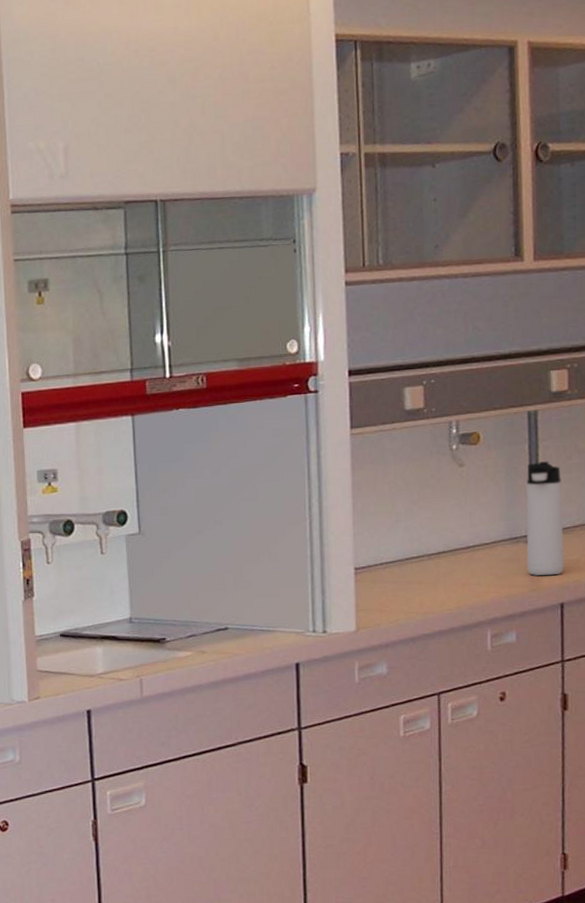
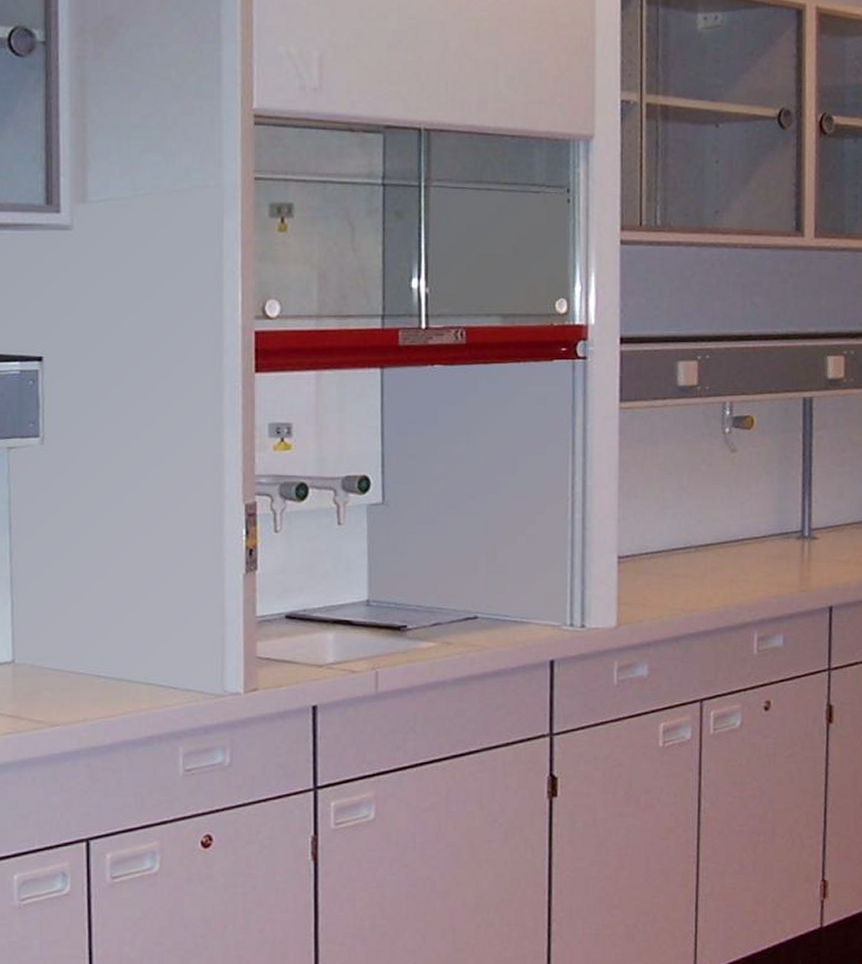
thermos bottle: present [526,461,564,576] -> none [796,452,835,576]

